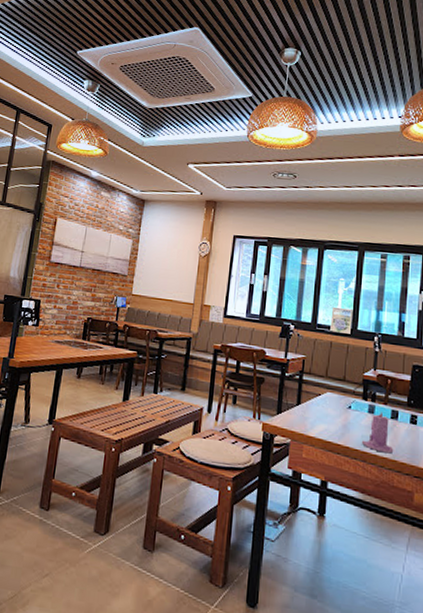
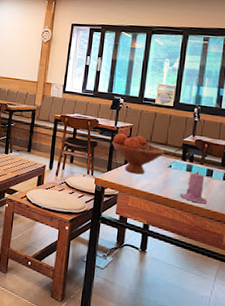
fruit bowl: none [281,366,344,418] -> present [111,133,165,175]

